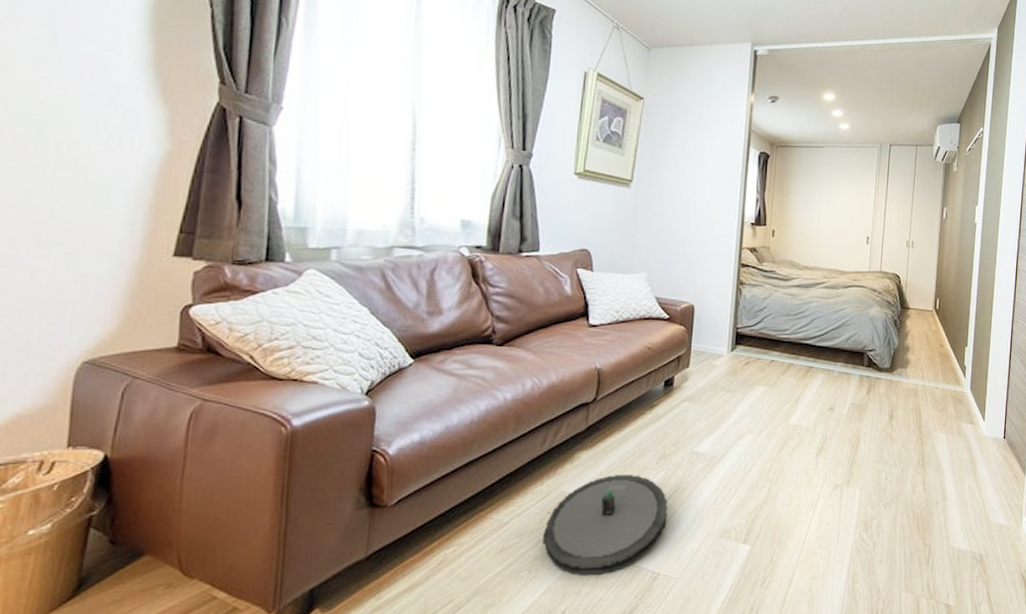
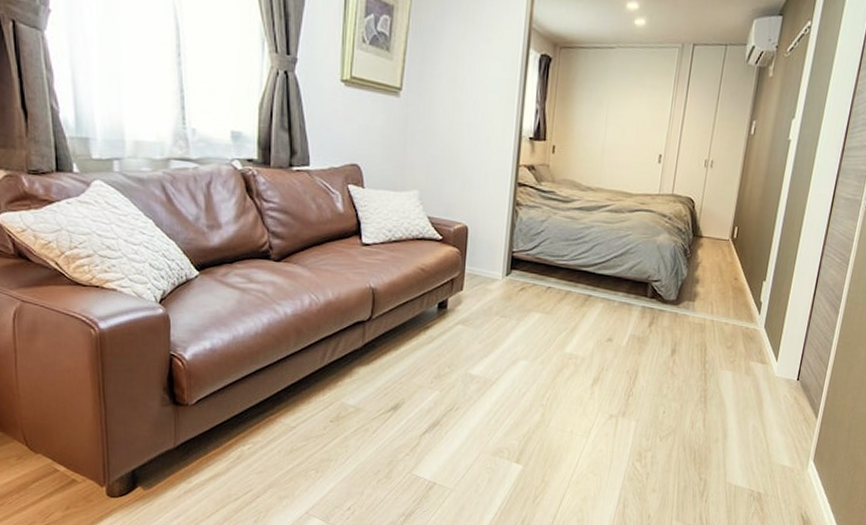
robot vacuum: present [543,475,668,575] -> none [327,391,443,479]

